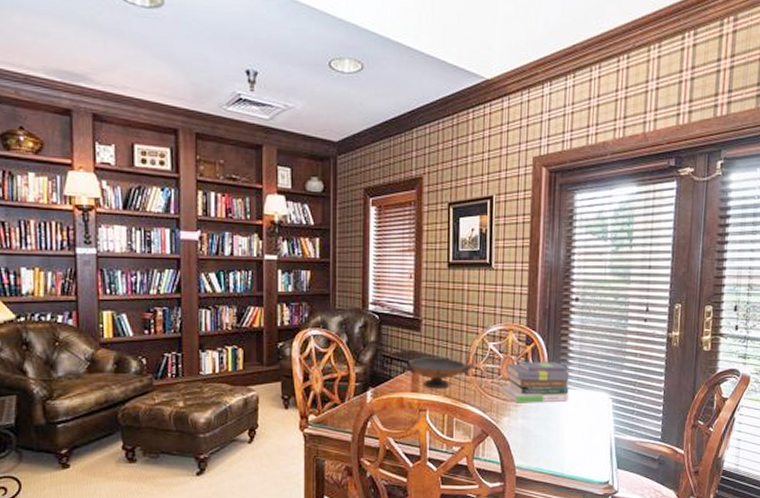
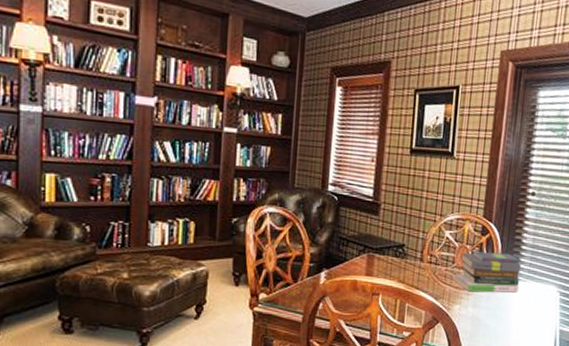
decorative bowl: present [400,357,473,389] -> none [356,241,429,274]

